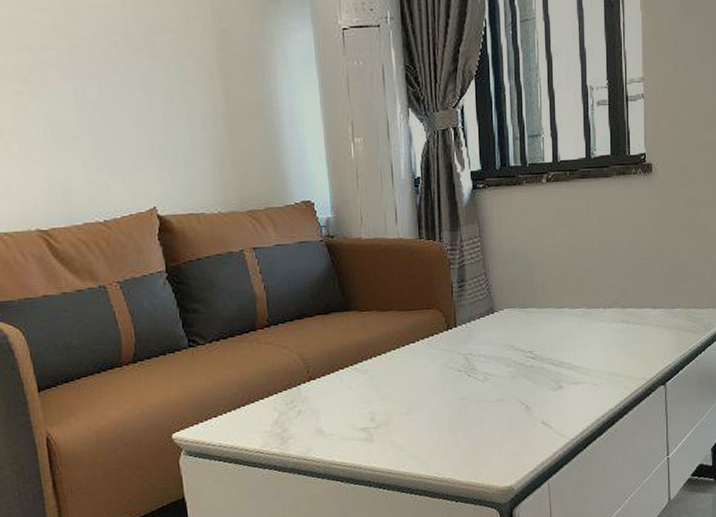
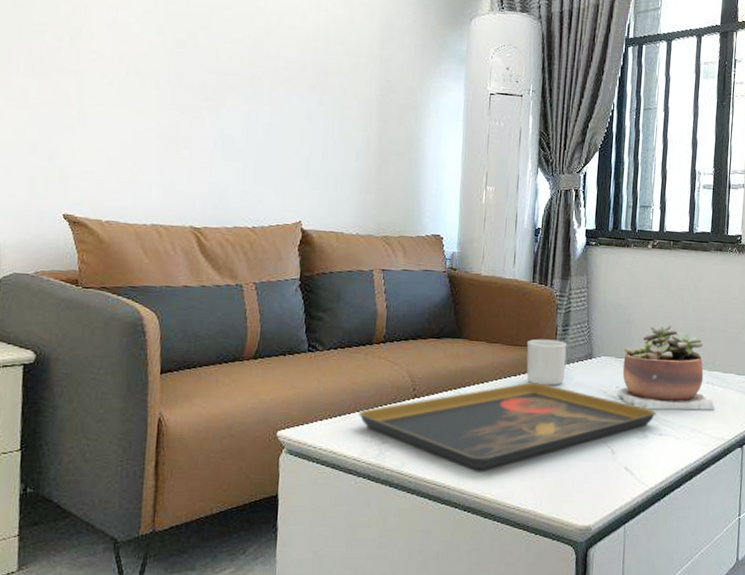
decorative tray: none [253,346,570,448] -> present [358,382,656,473]
mug: none [421,298,467,349] -> present [526,339,567,386]
succulent plant: none [522,264,634,359] -> present [615,324,716,410]

